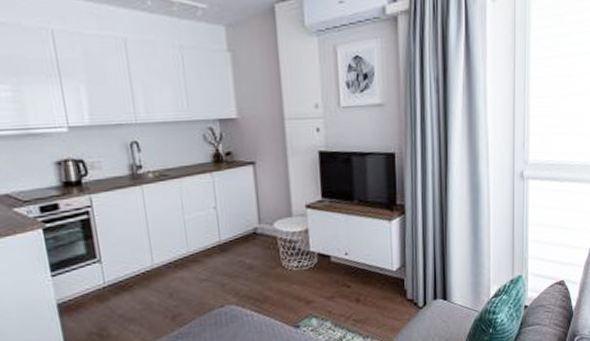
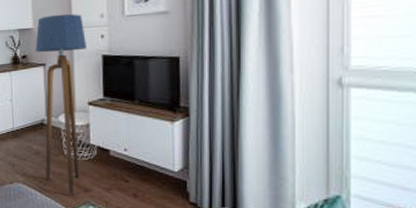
floor lamp: none [241,101,302,310] -> present [35,13,88,195]

